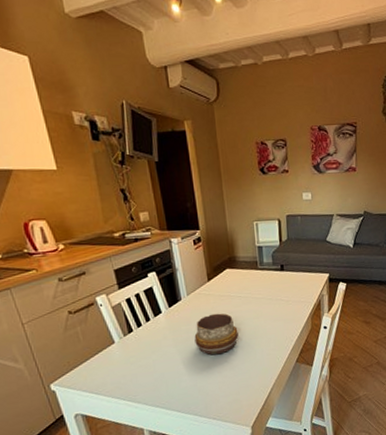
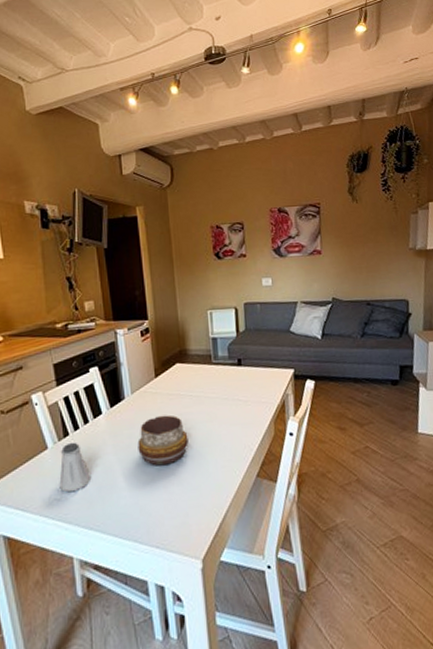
saltshaker: none [126,337,155,379] -> present [59,442,90,493]

